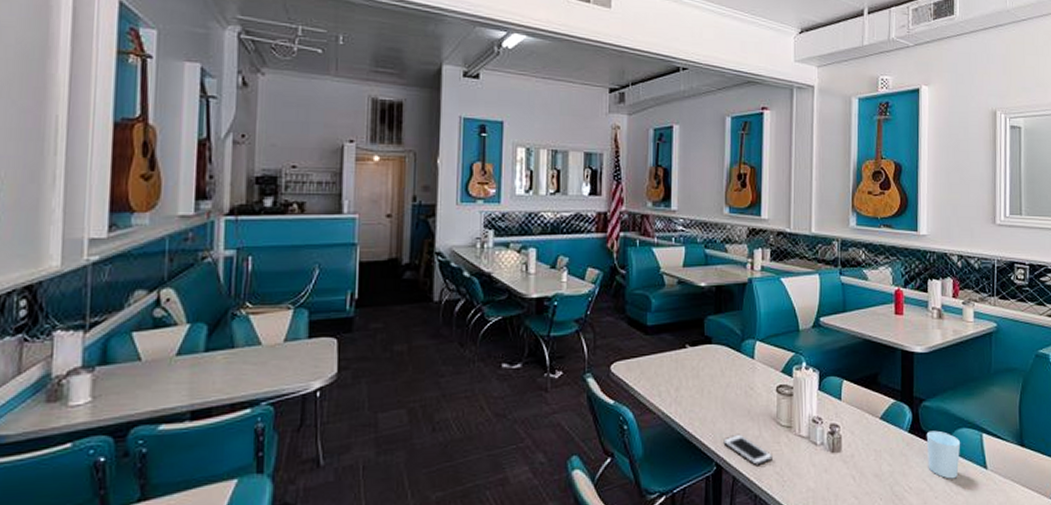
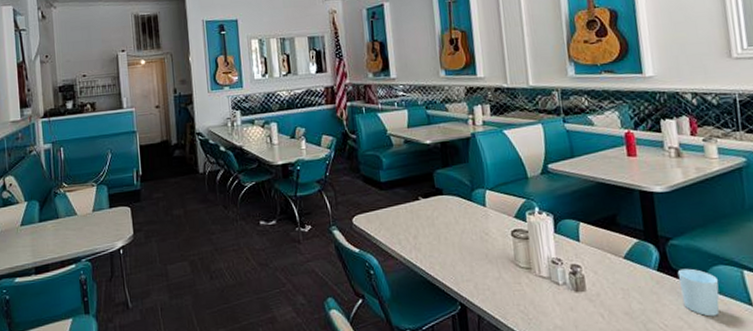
cell phone: present [723,434,772,466] -> none [464,275,515,306]

